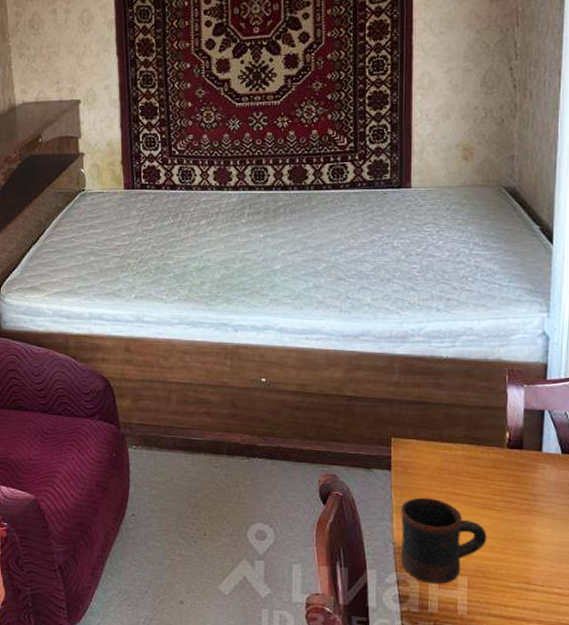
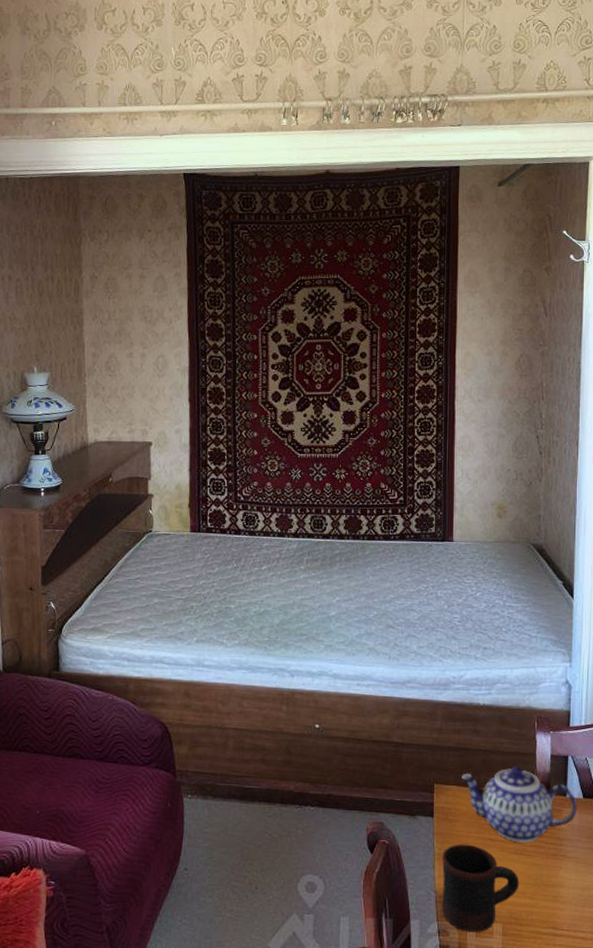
teapot: none [422,420,554,498] -> present [462,766,577,843]

